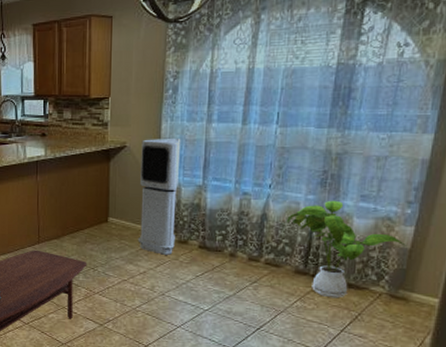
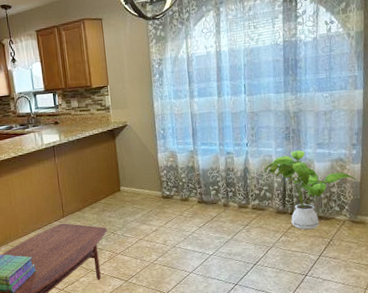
air purifier: present [137,138,181,255] -> none [139,113,178,213]

